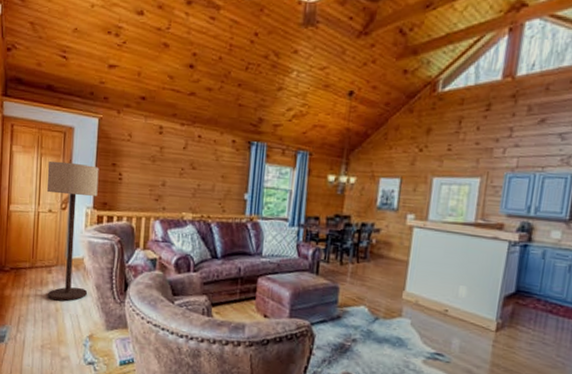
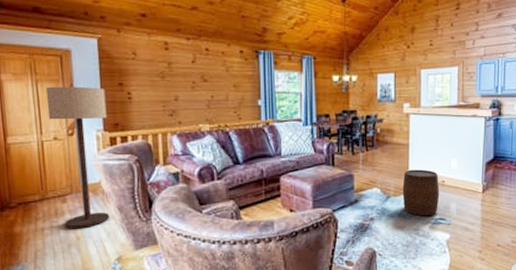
stool: none [393,291,441,349] -> present [402,169,440,217]

